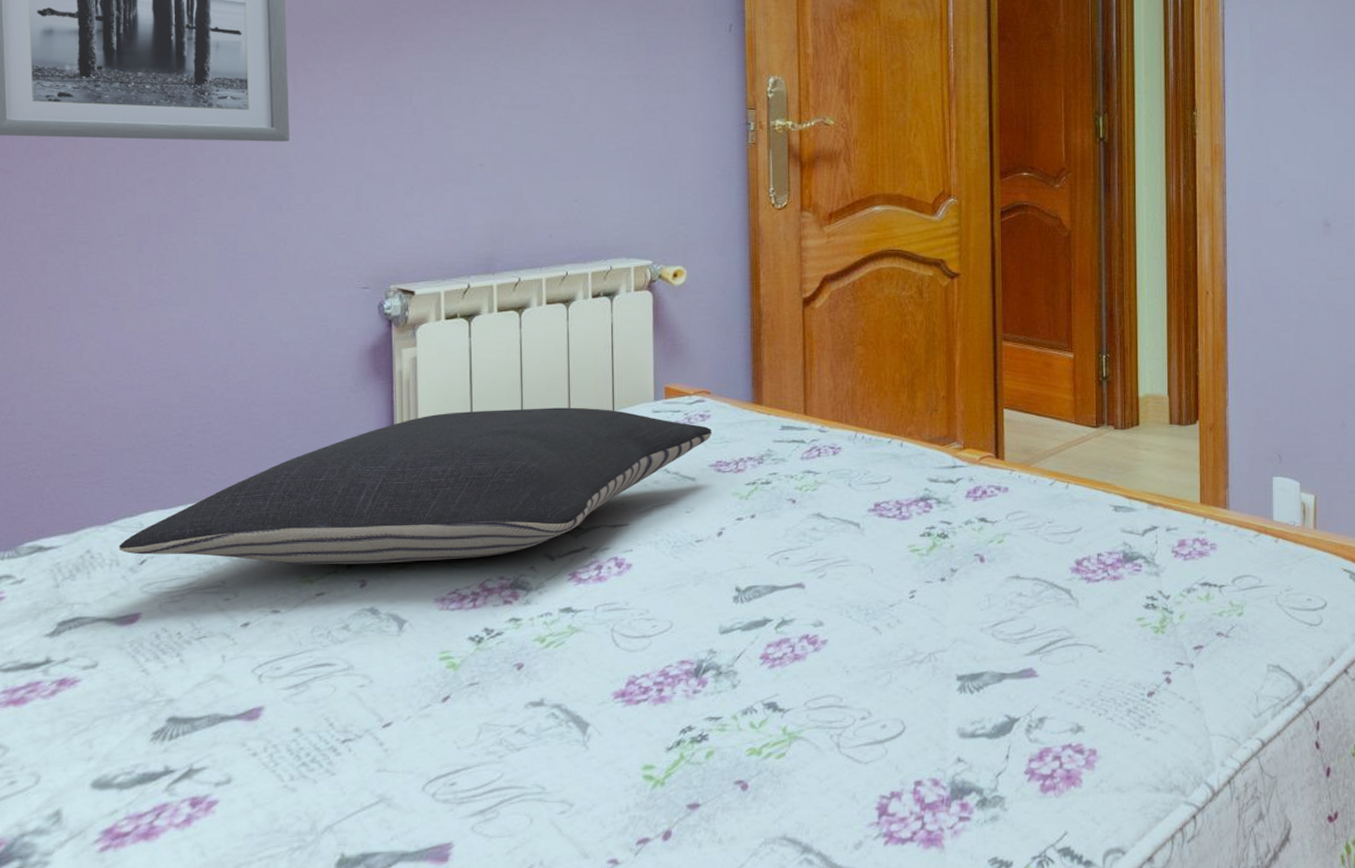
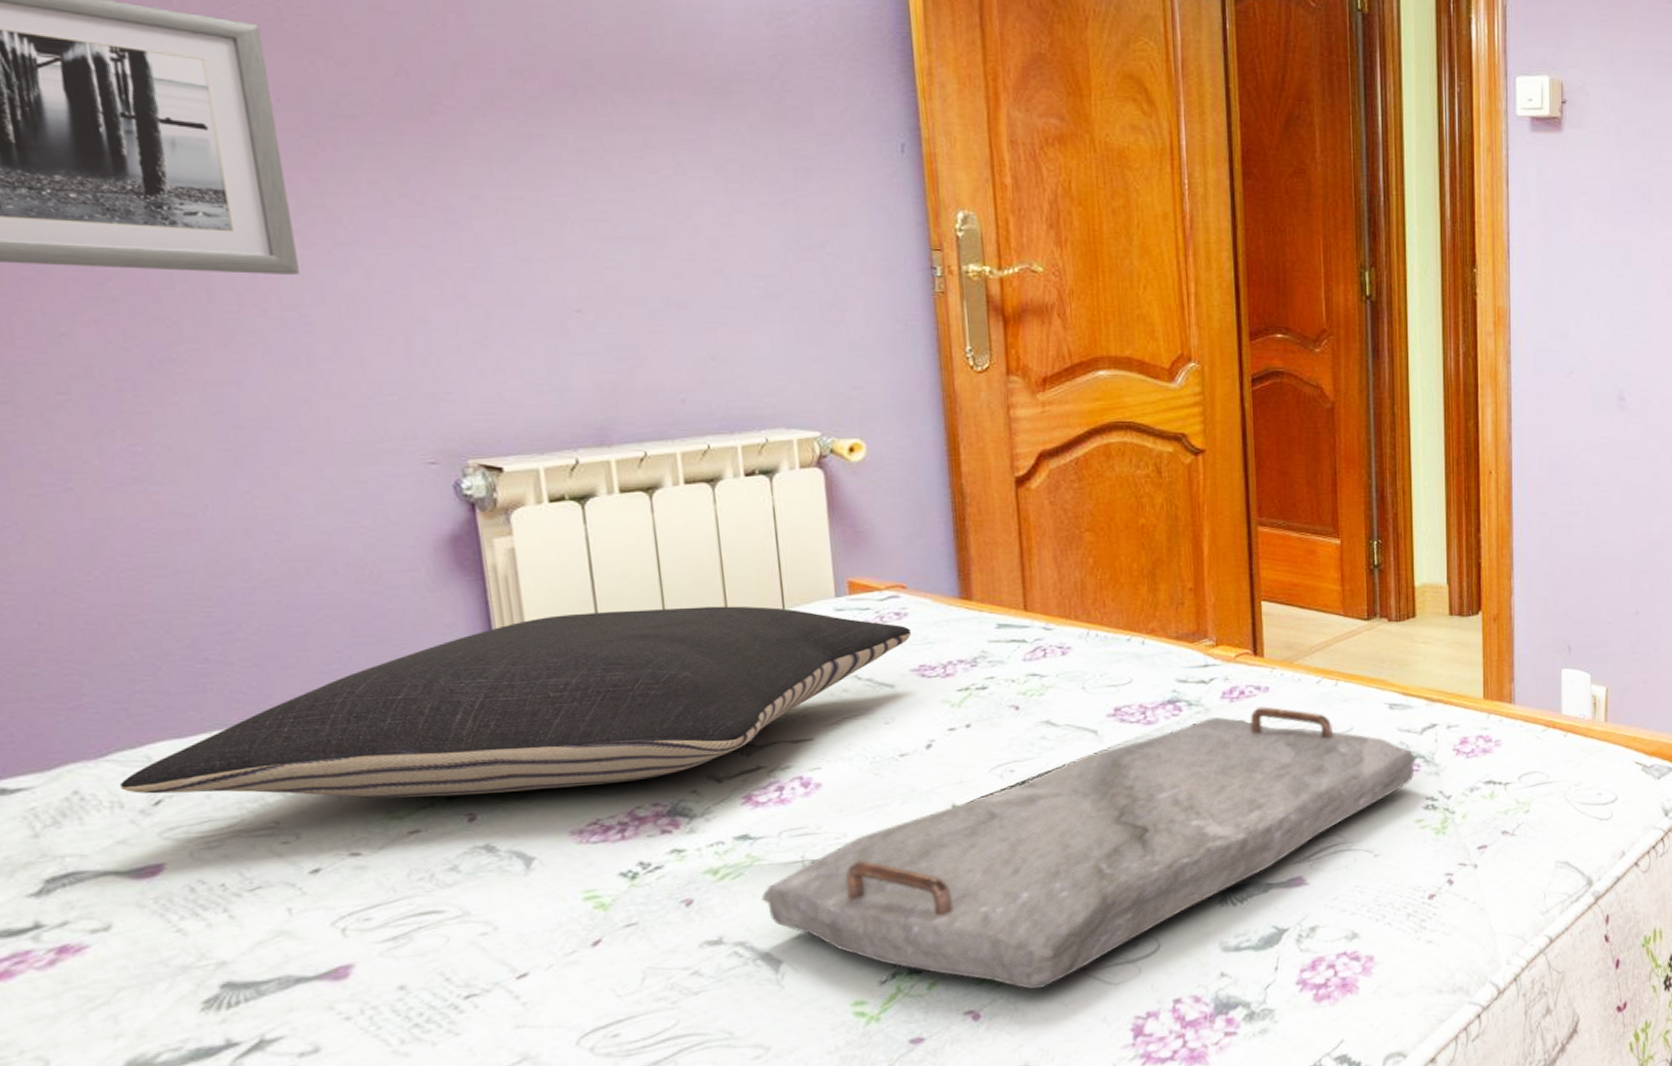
serving tray: none [576,506,1138,764] -> present [761,706,1416,990]

